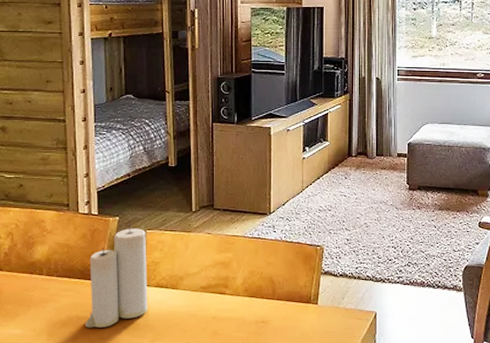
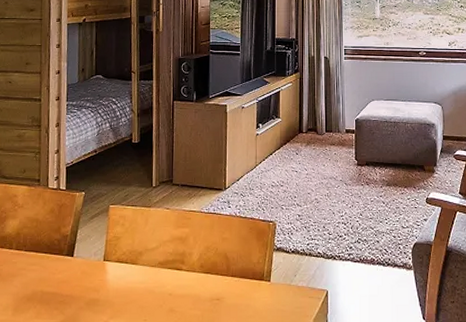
candle: present [85,222,148,328] -> none [48,197,109,303]

